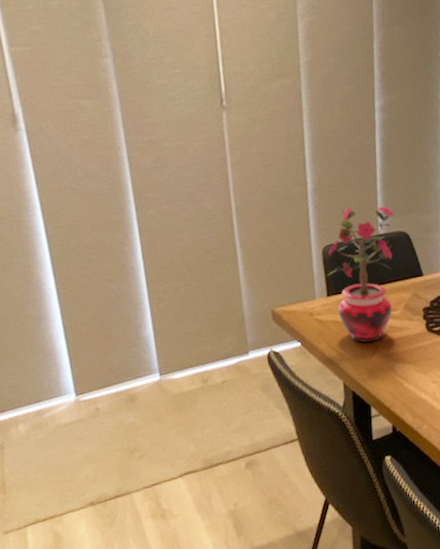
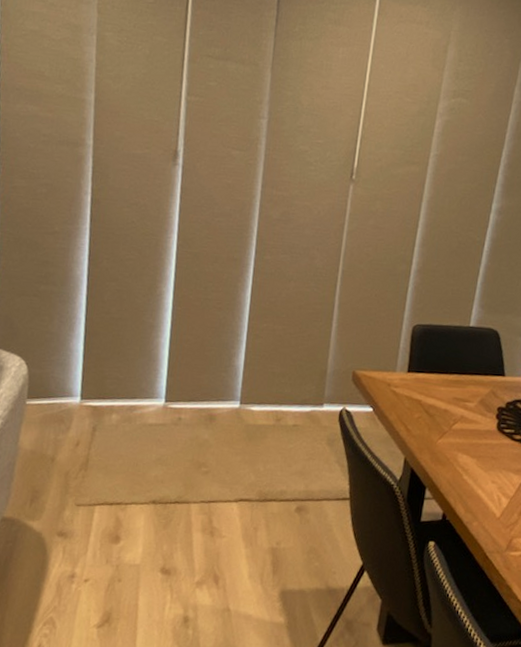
potted plant: present [326,205,394,343] -> none [411,294,488,427]

